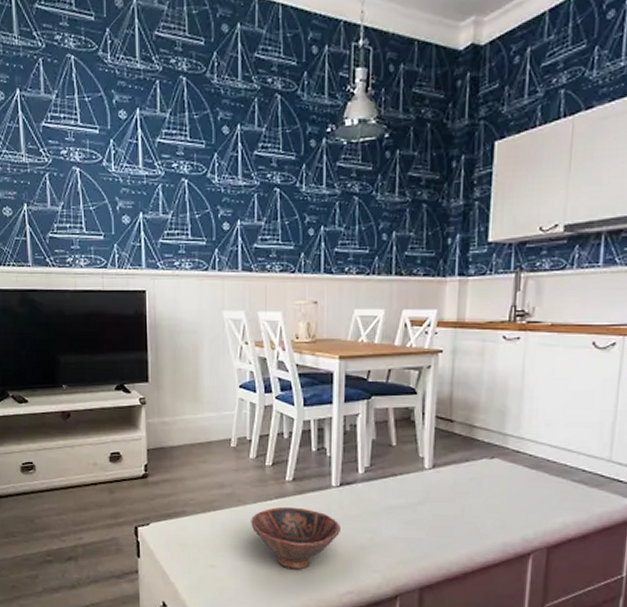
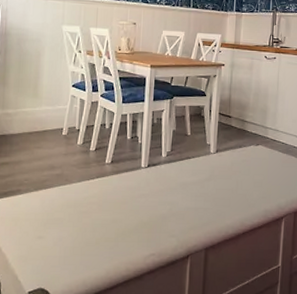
bowl: present [251,506,342,570] -> none [75,184,148,238]

